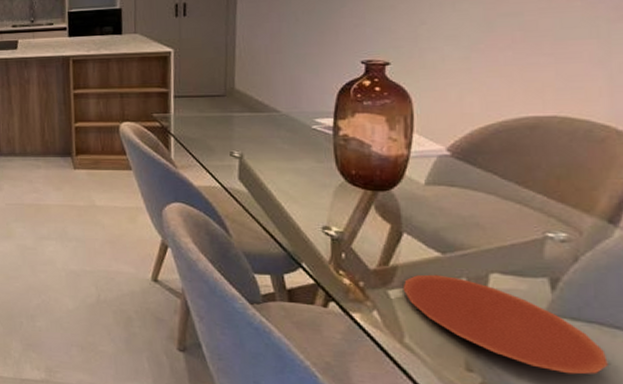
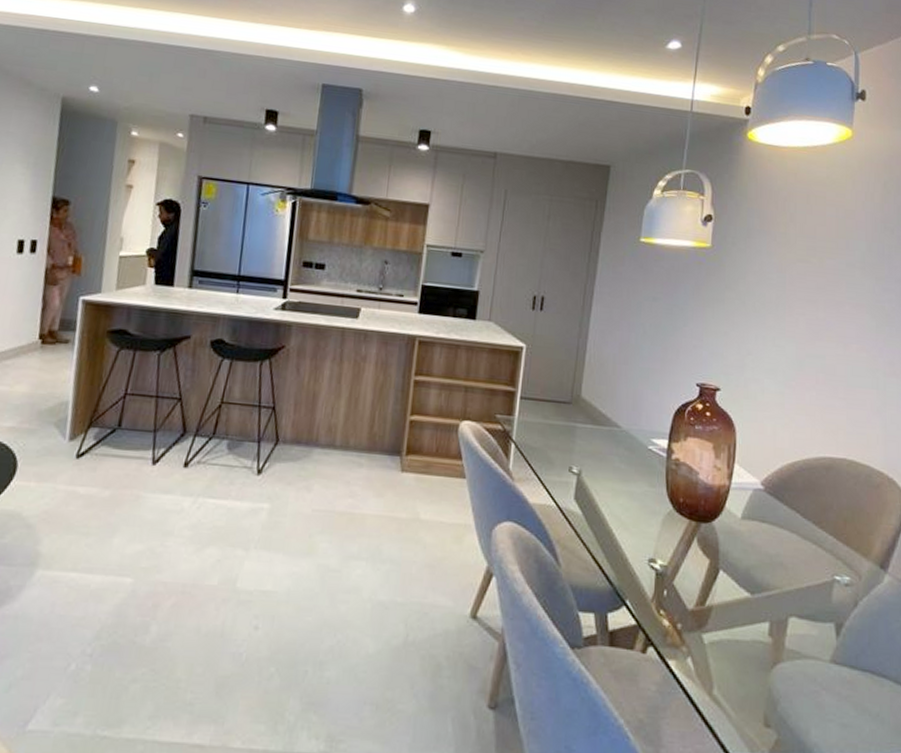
plate: present [402,274,608,375] -> none [715,616,877,728]

